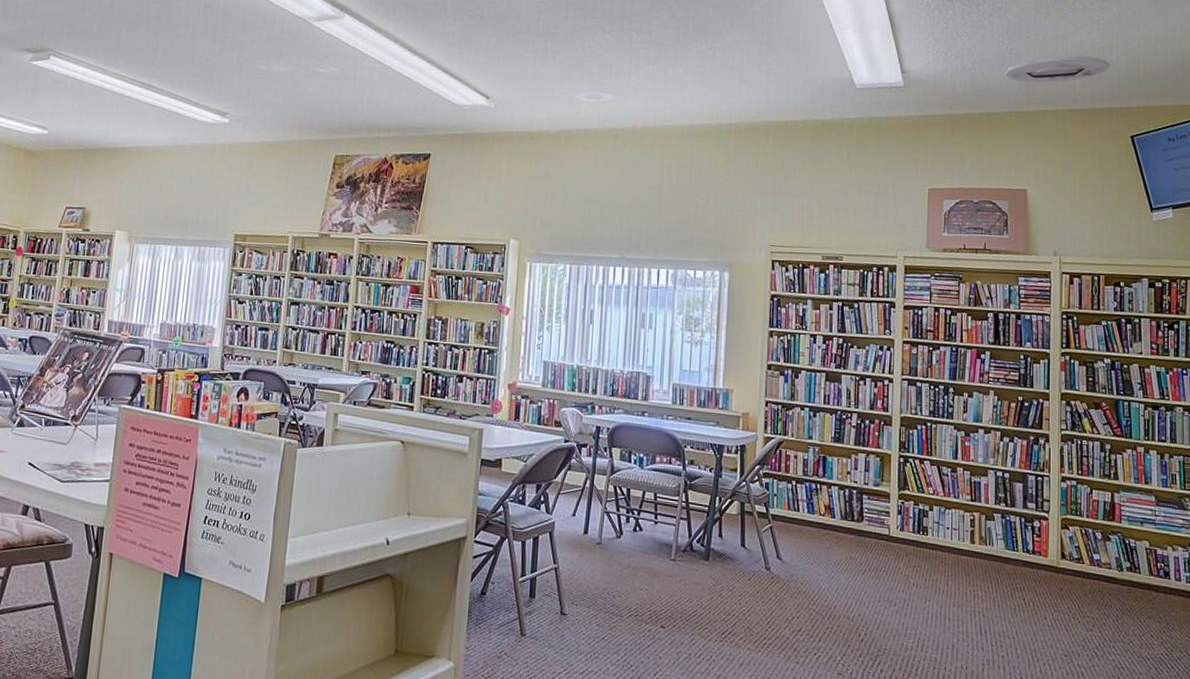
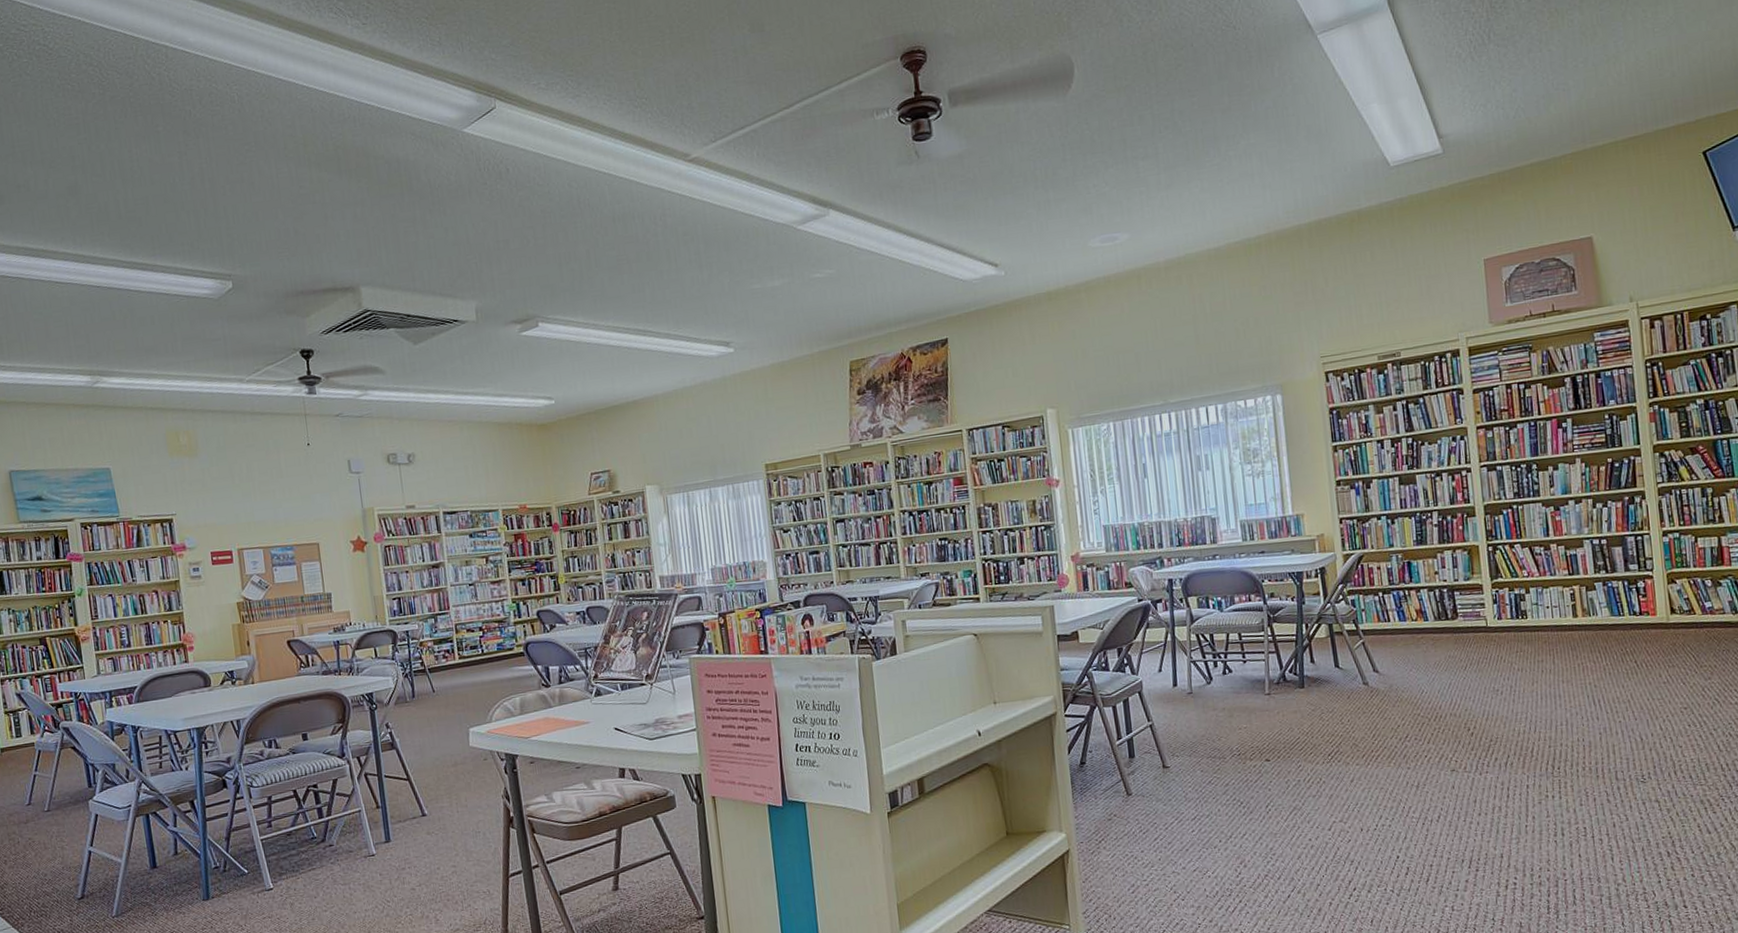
ceiling light: present [1004,55,1110,83] -> none [1553,71,1672,120]

